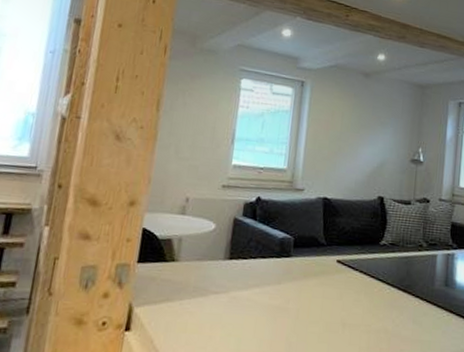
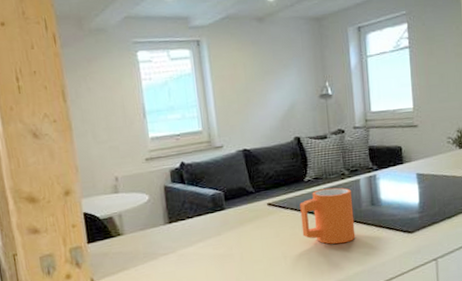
mug: none [367,257,427,323] -> present [300,187,356,244]

